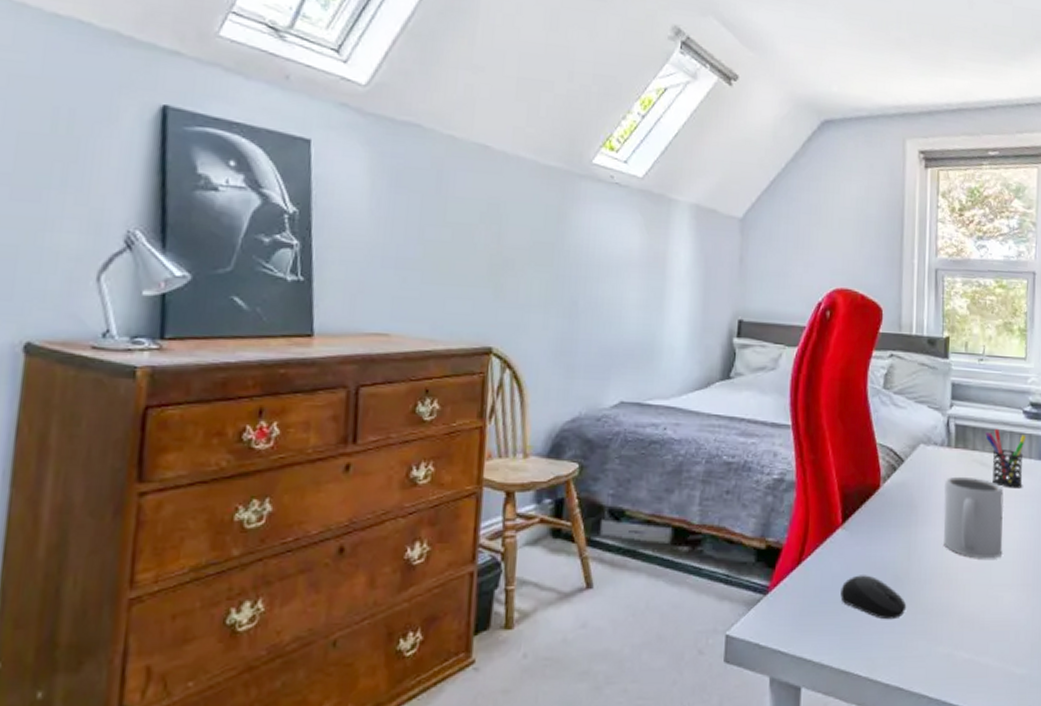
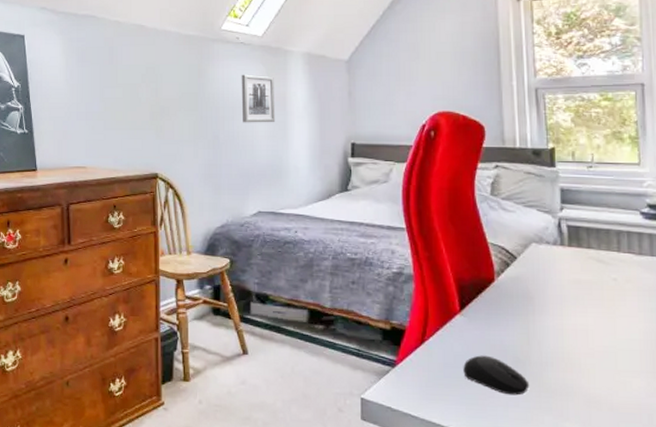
wall art: none [609,224,653,289] -> present [241,74,276,123]
mug: present [943,476,1004,559] -> none [559,272,628,347]
pen holder: present [985,428,1027,489] -> none [600,228,646,284]

